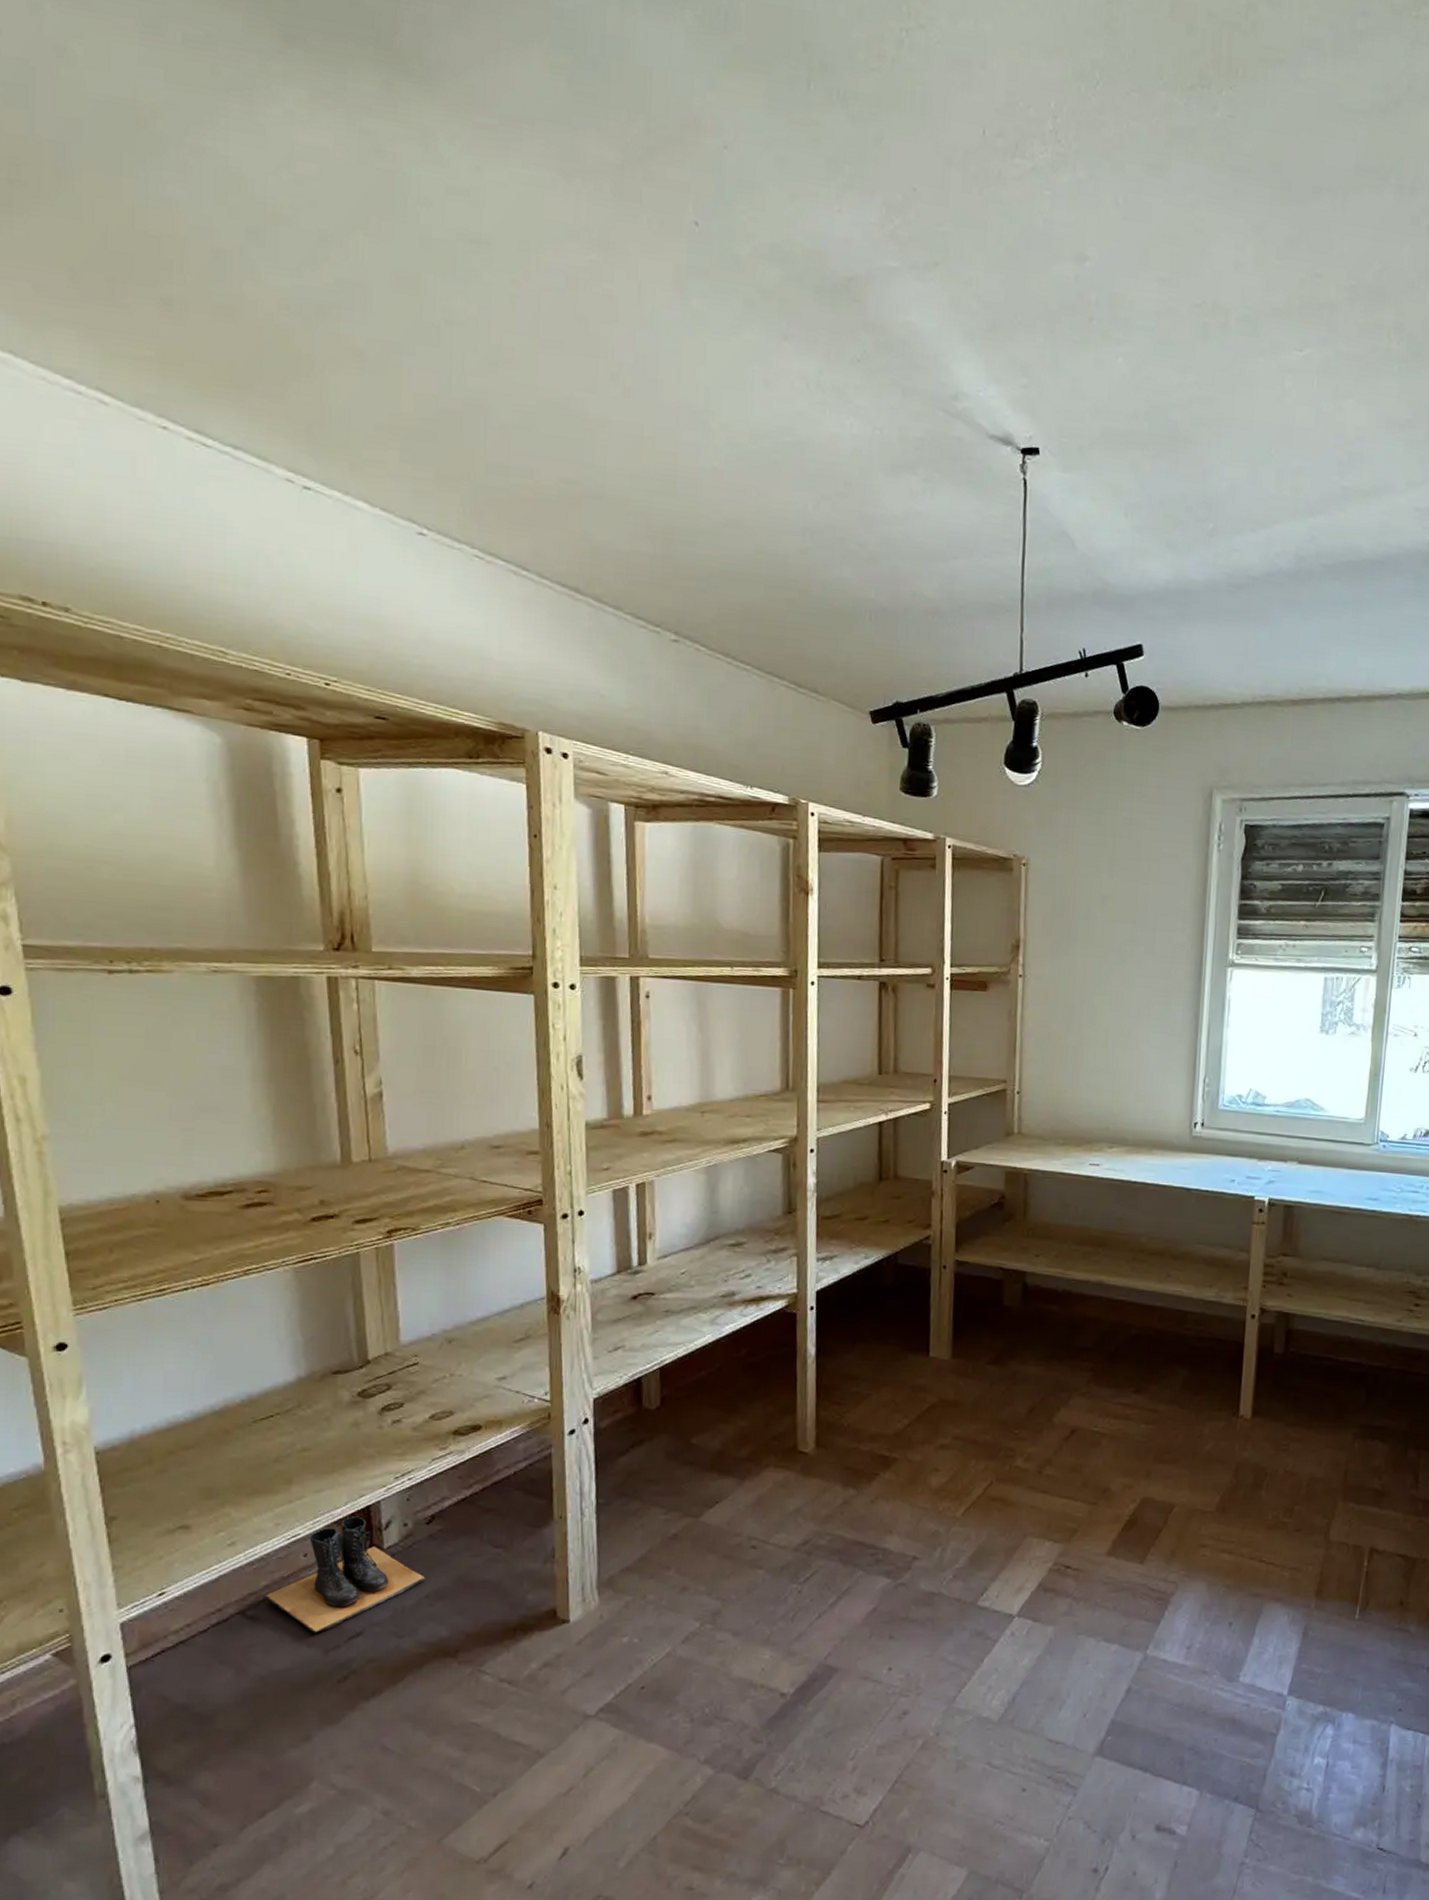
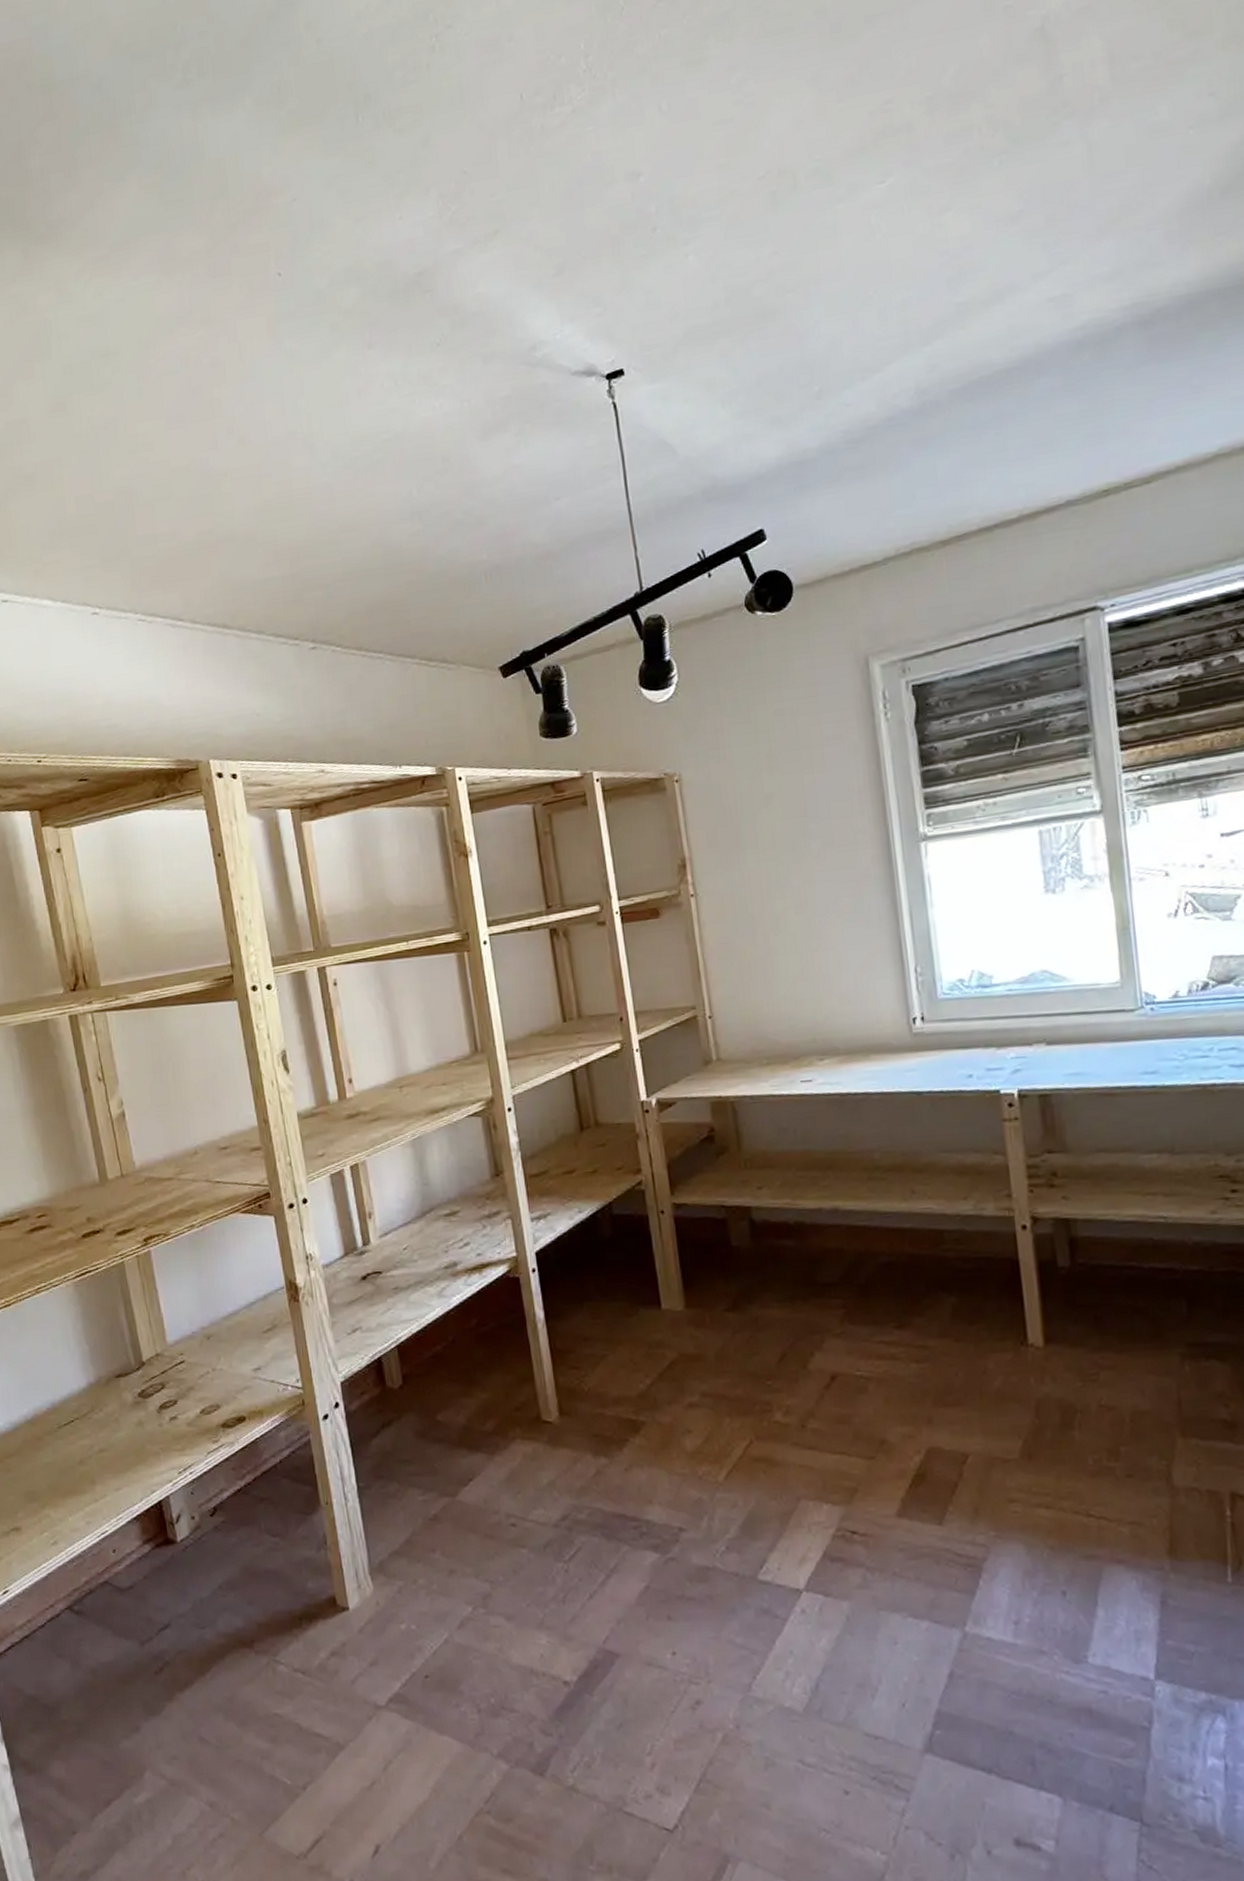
boots: present [265,1516,426,1633] -> none [87,1512,217,1626]

